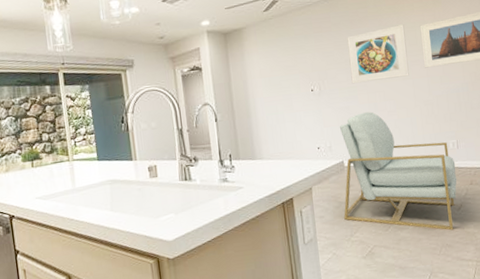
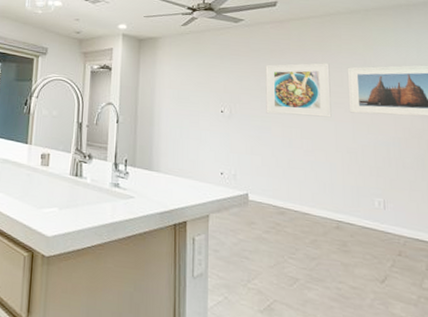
chair: present [340,111,457,231] -> none [242,146,382,306]

